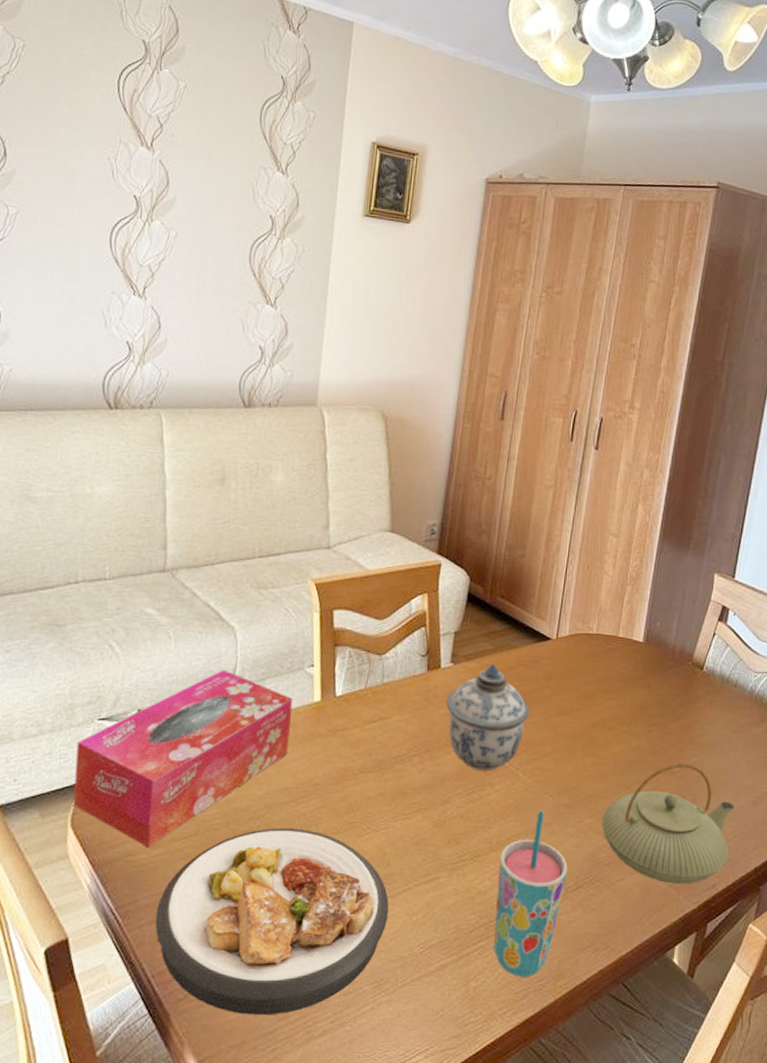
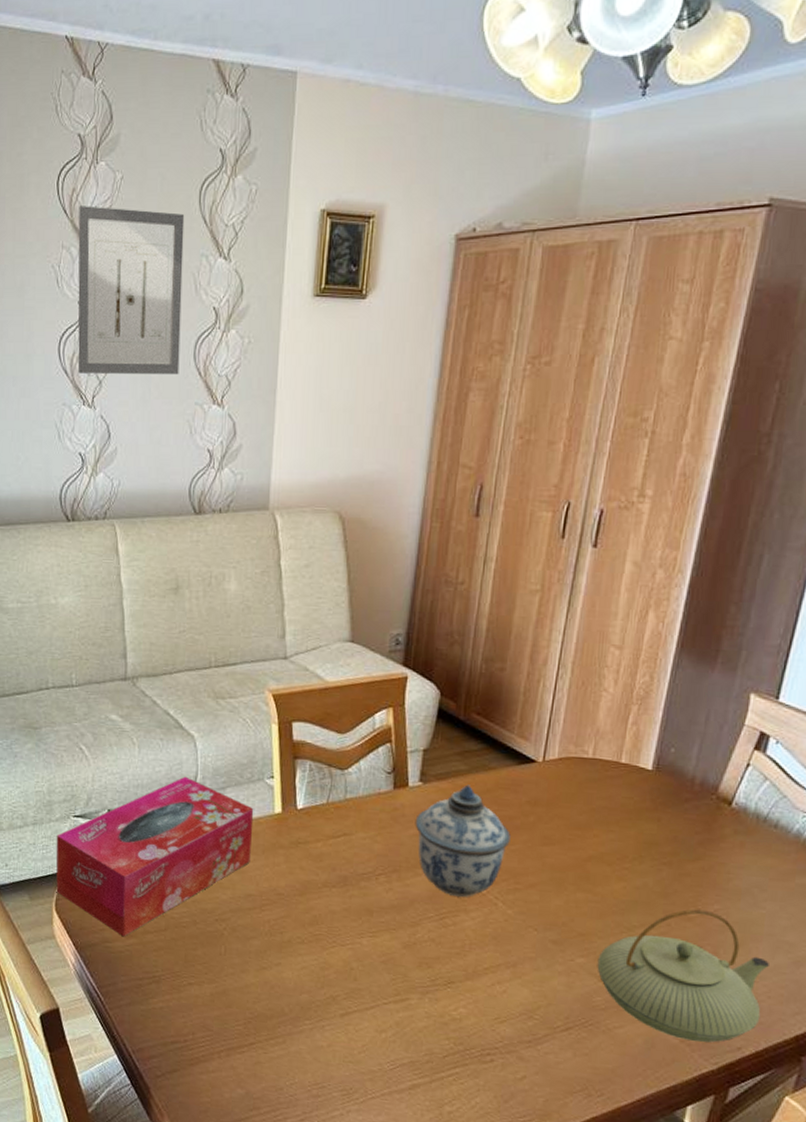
wall art: none [130,106,246,273] -> present [78,206,185,374]
plate: present [155,828,389,1016] -> none [133,931,357,1105]
cup: present [494,811,568,977] -> none [470,944,556,1111]

